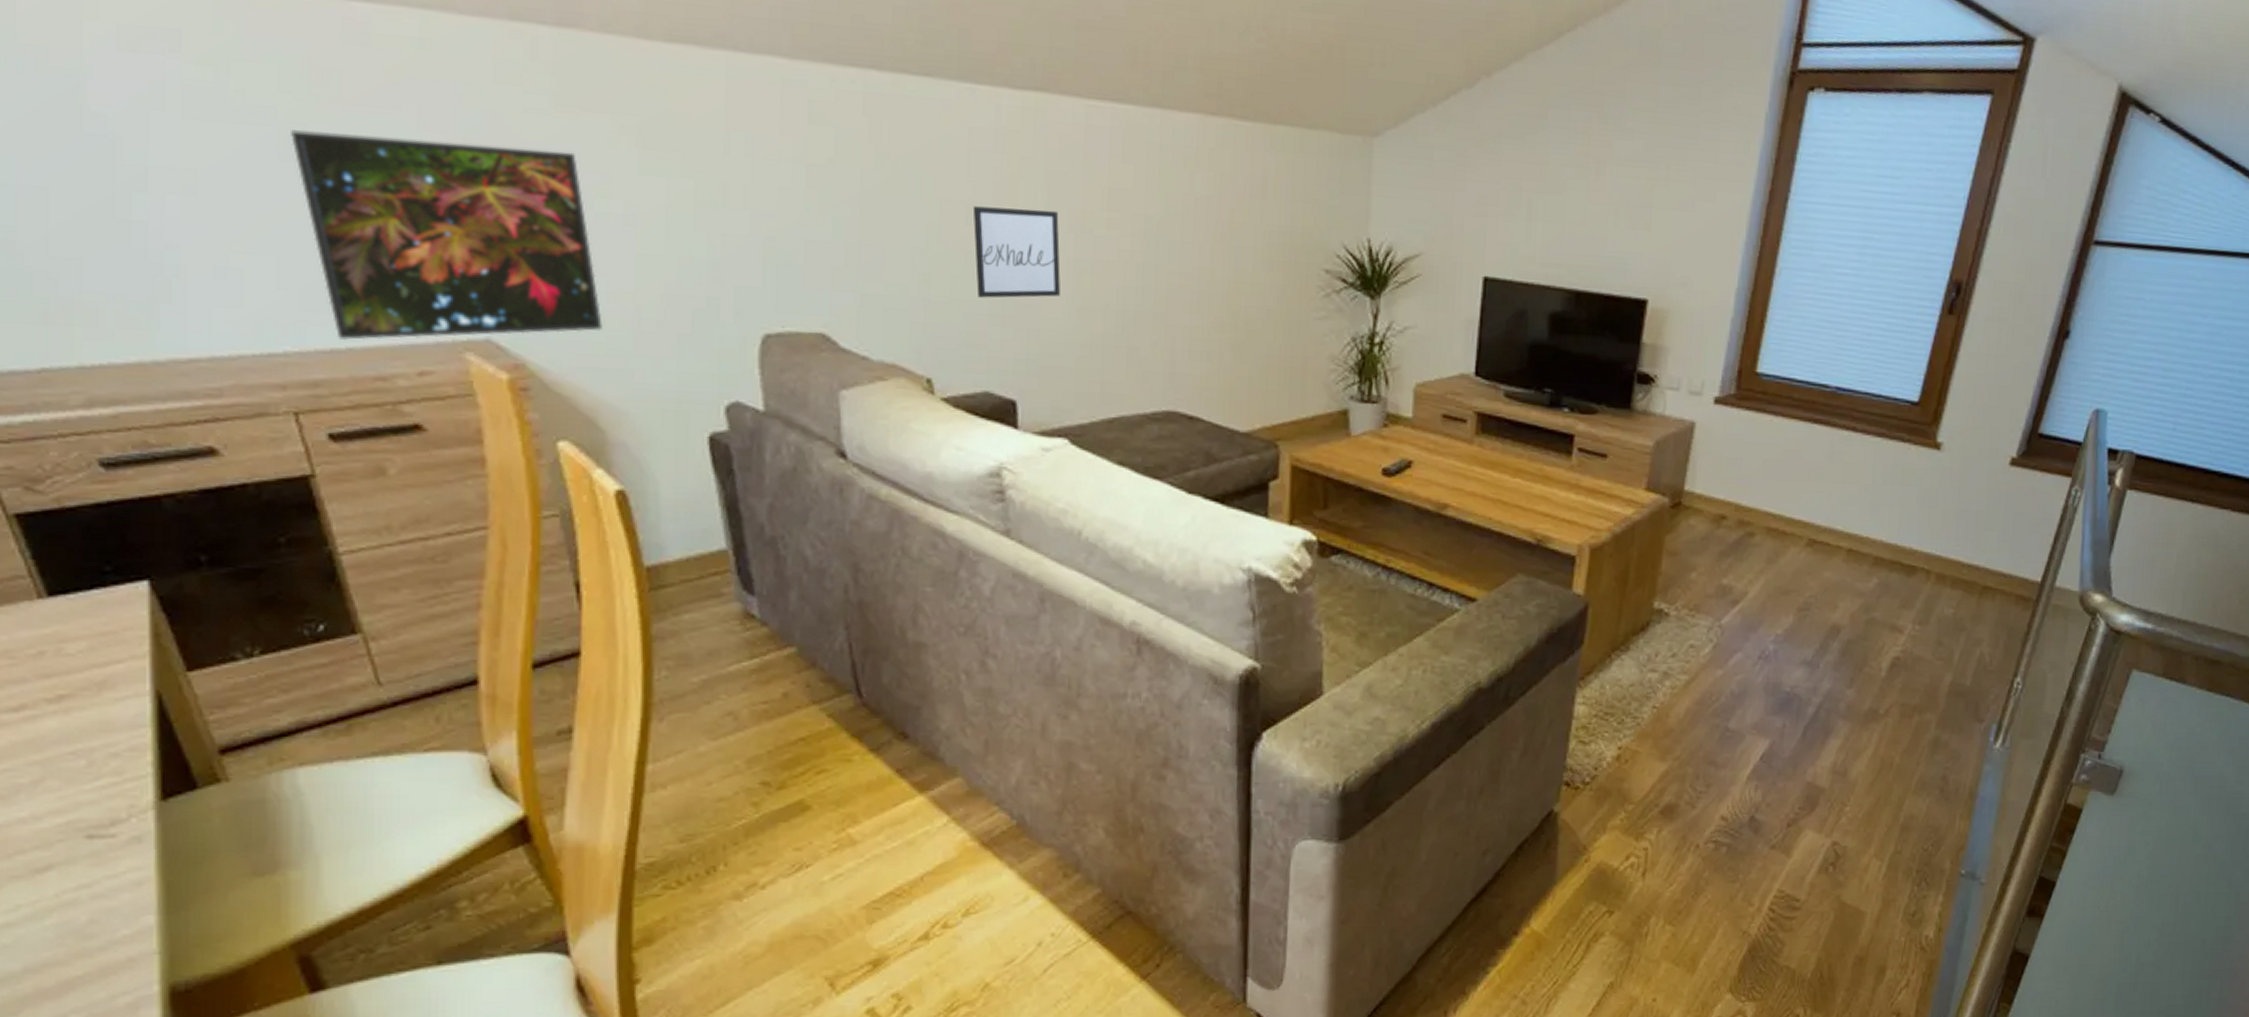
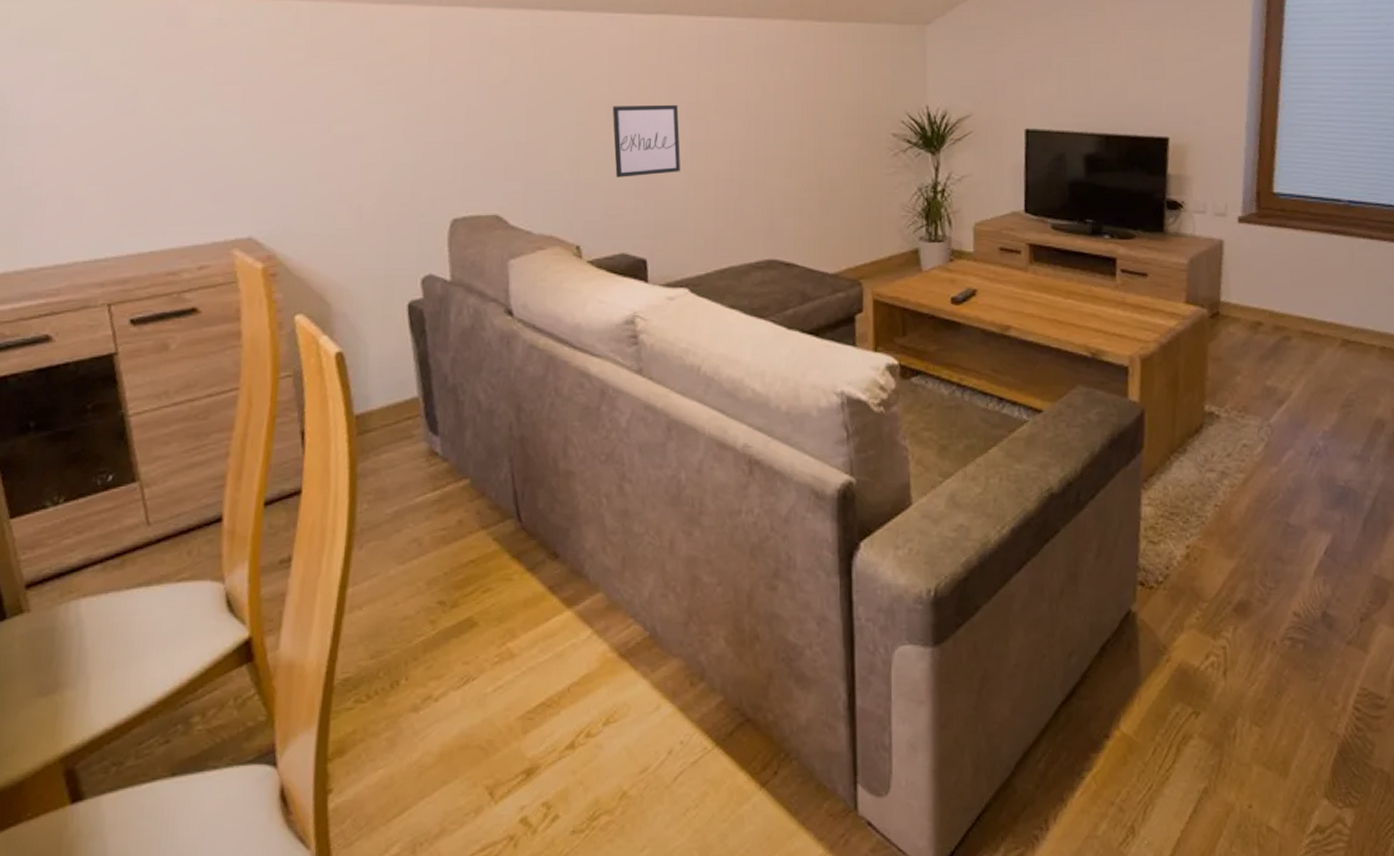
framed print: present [291,130,603,340] -> none [126,91,334,245]

